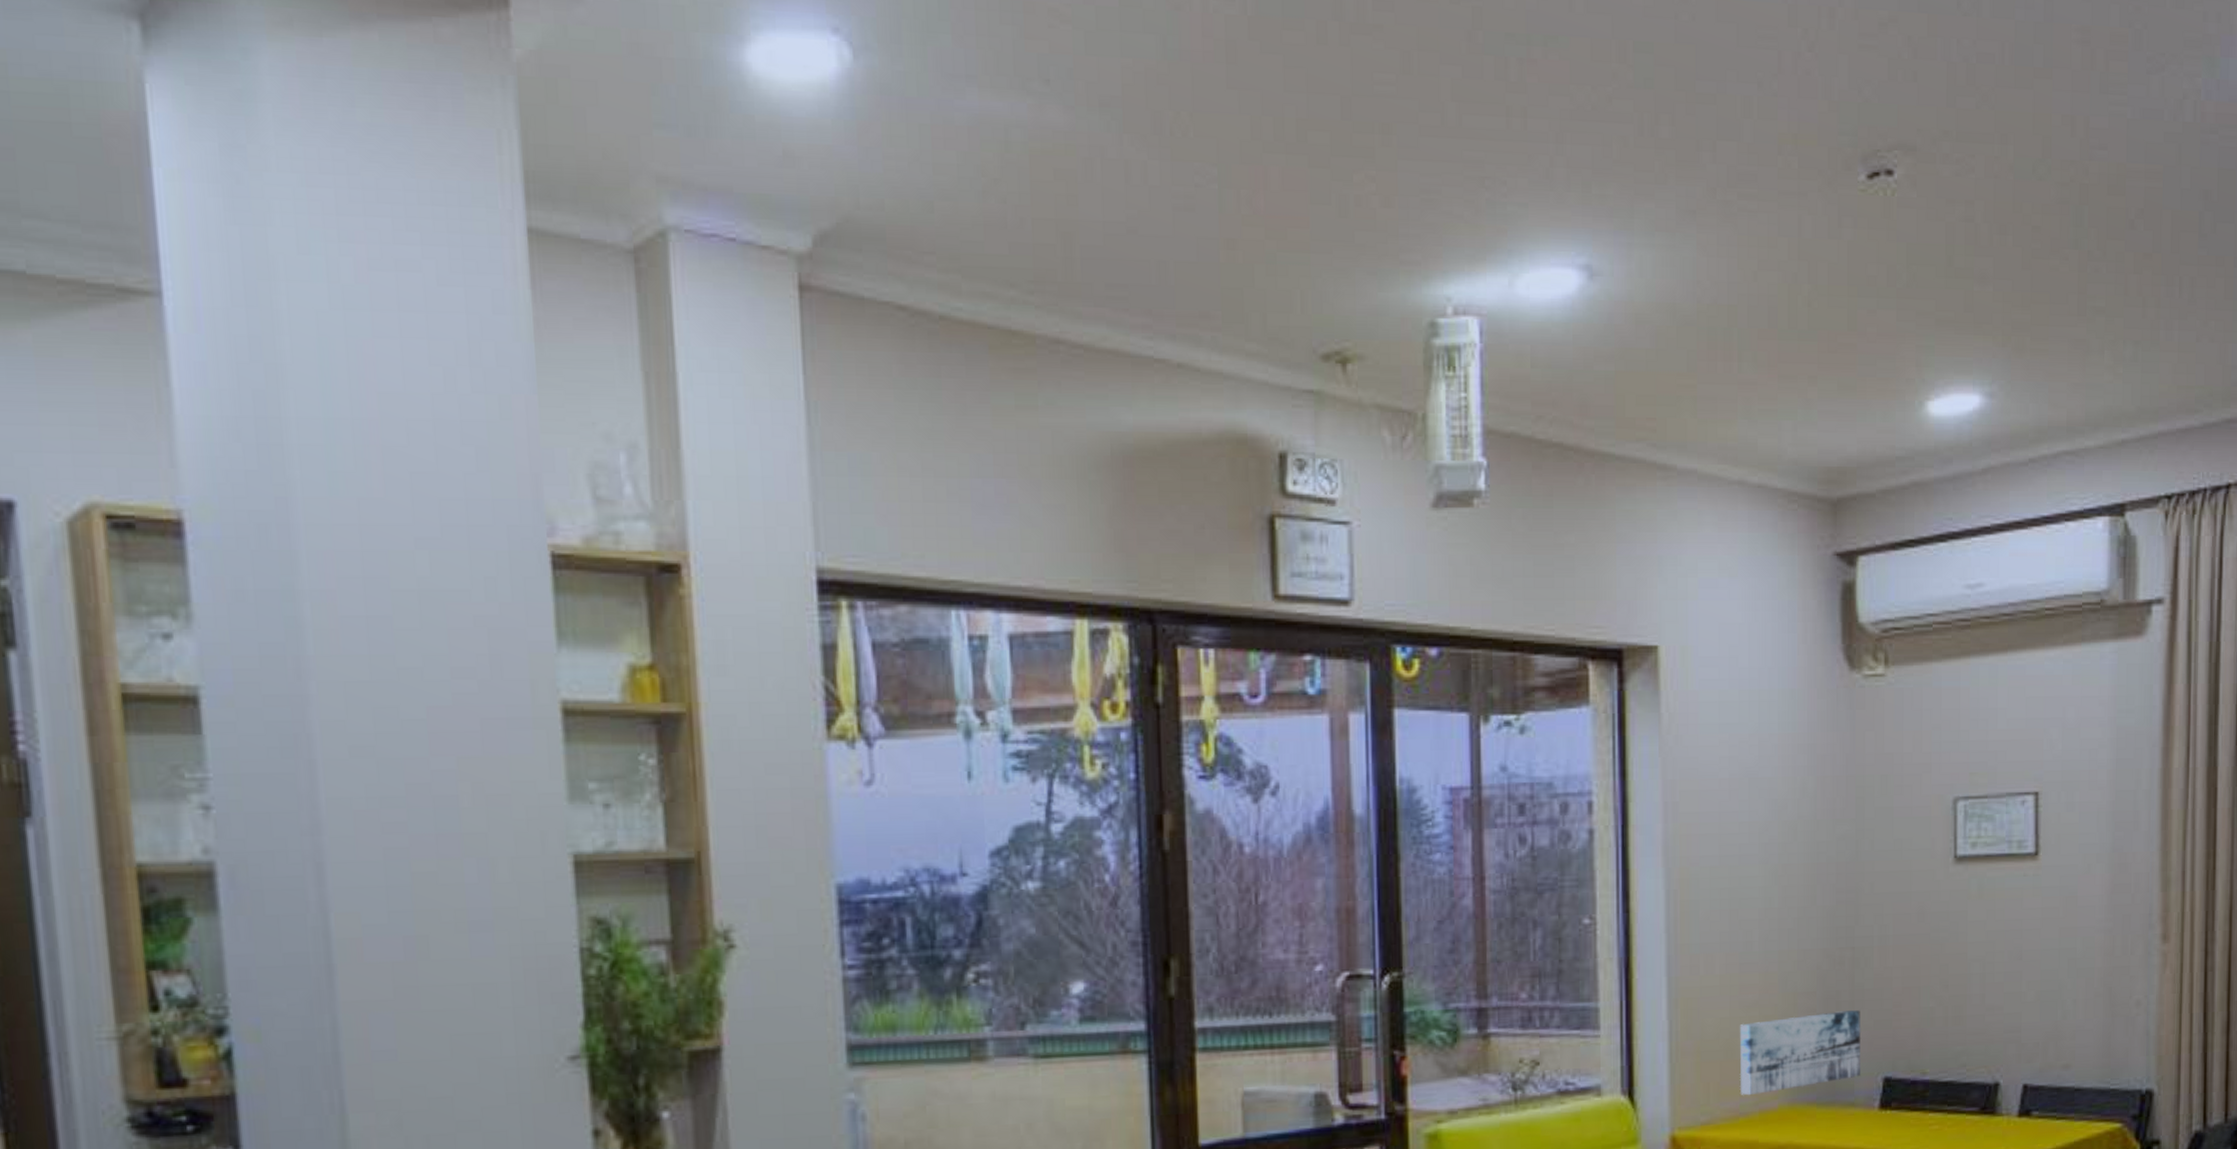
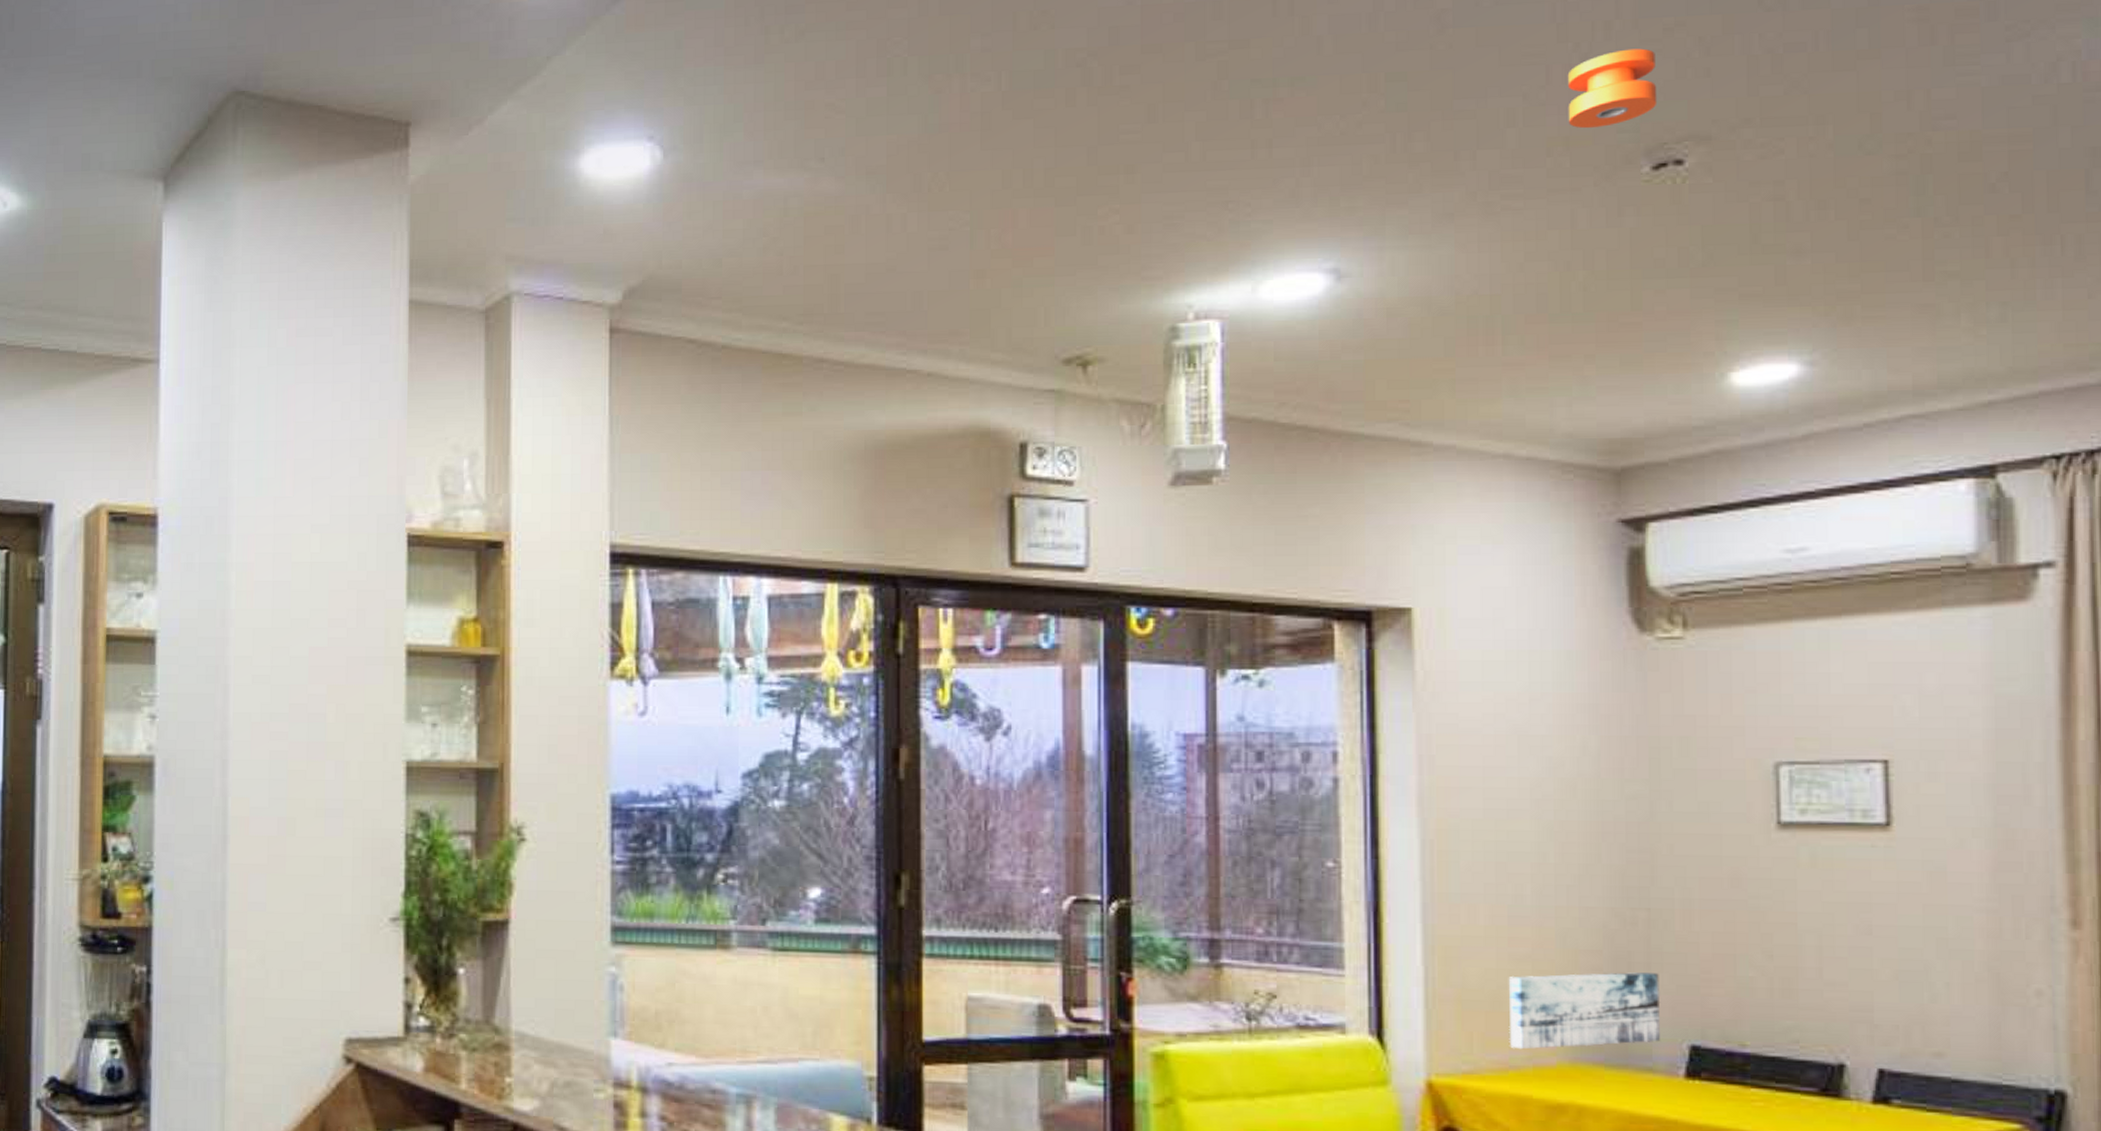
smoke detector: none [1797,42,1873,127] -> present [1567,48,1658,129]

